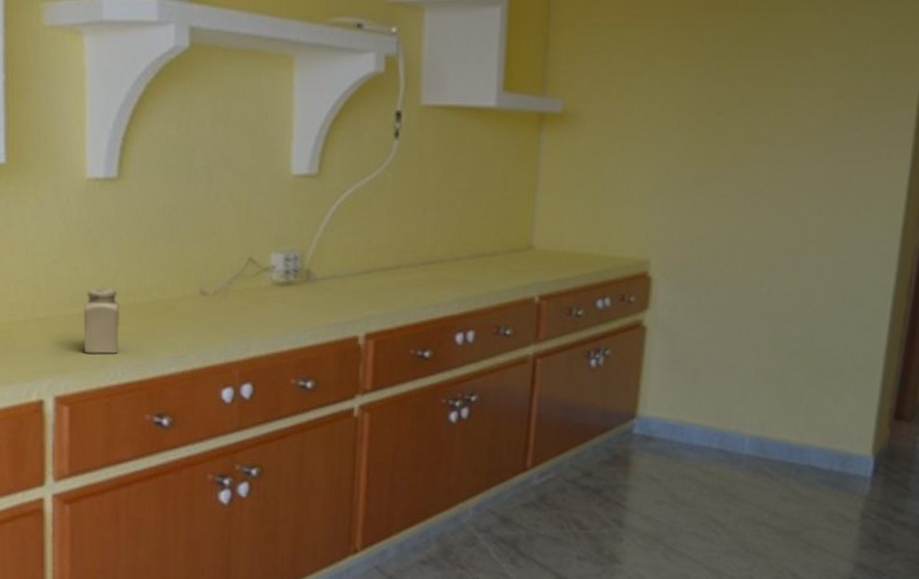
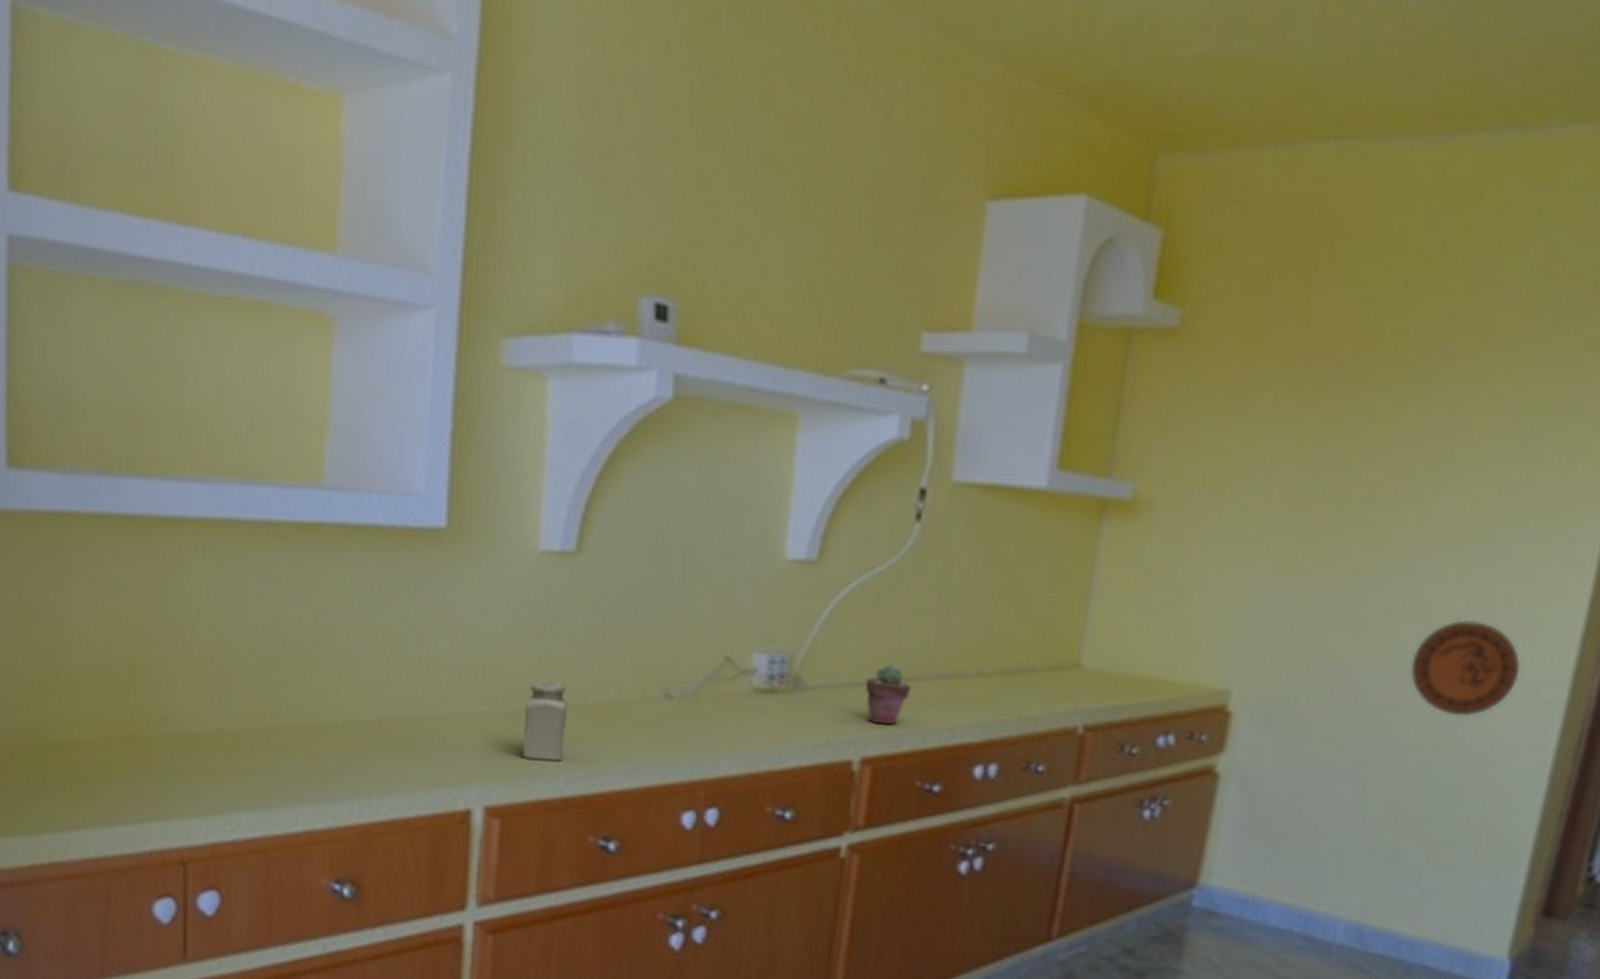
potted succulent: none [365,256,402,305] -> present [866,664,912,725]
decorative plate: none [782,193,864,269] -> present [1410,619,1522,717]

